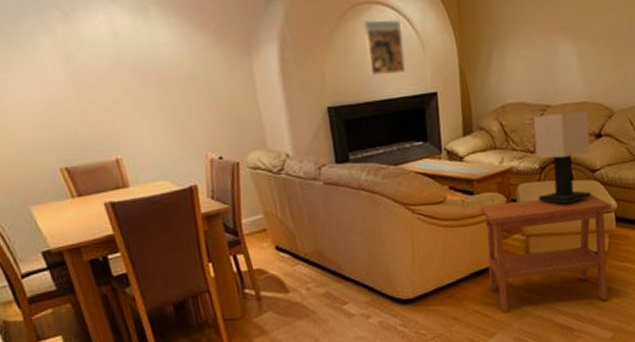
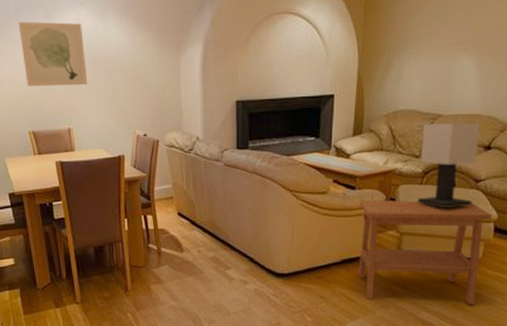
wall art: none [23,24,135,110] -> present [18,21,88,87]
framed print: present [363,19,406,75] -> none [276,28,310,76]

